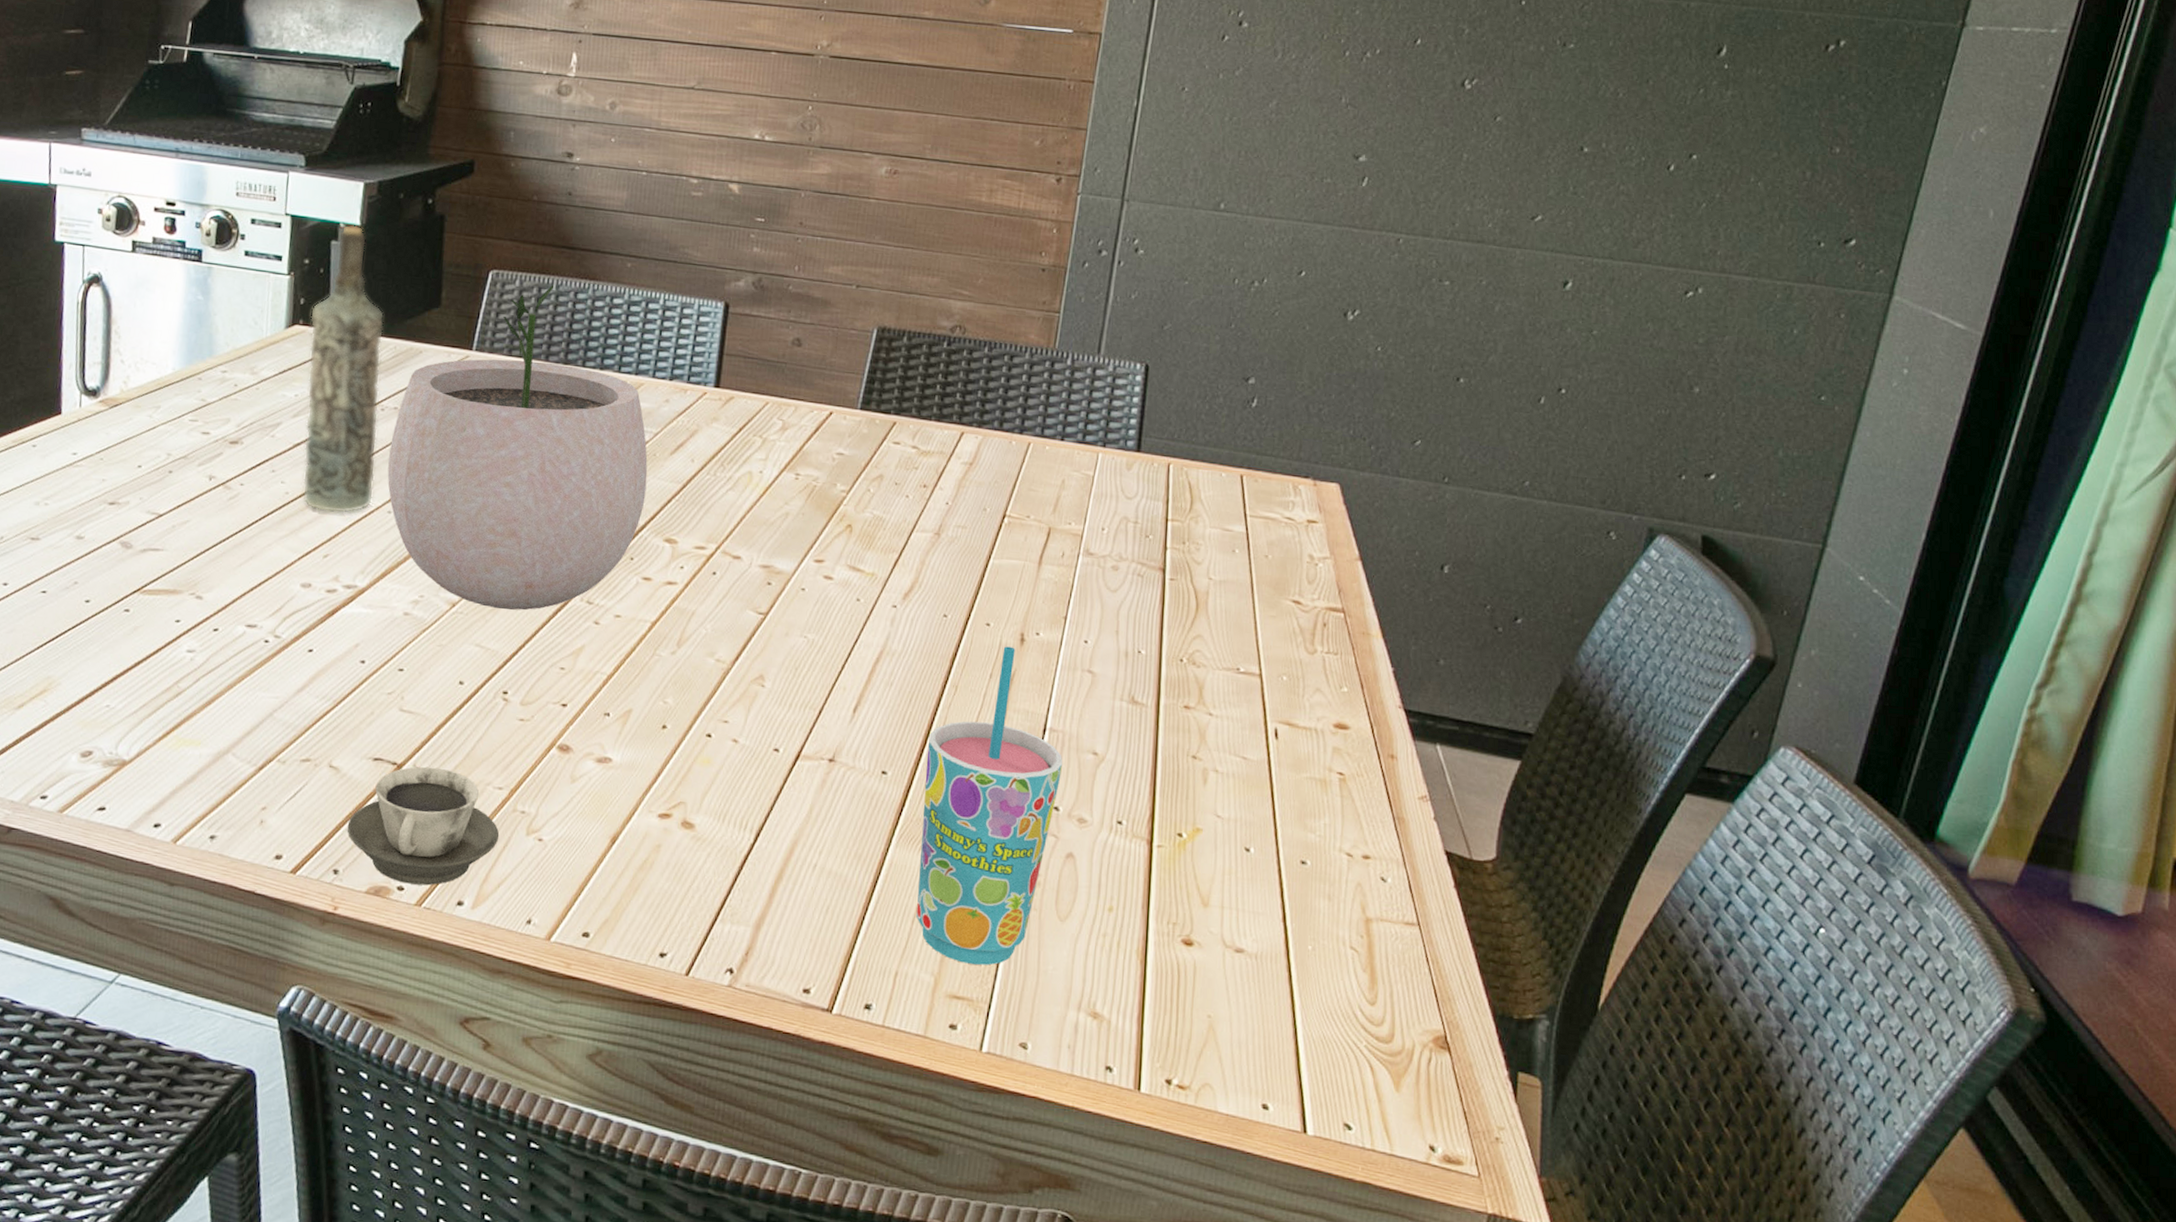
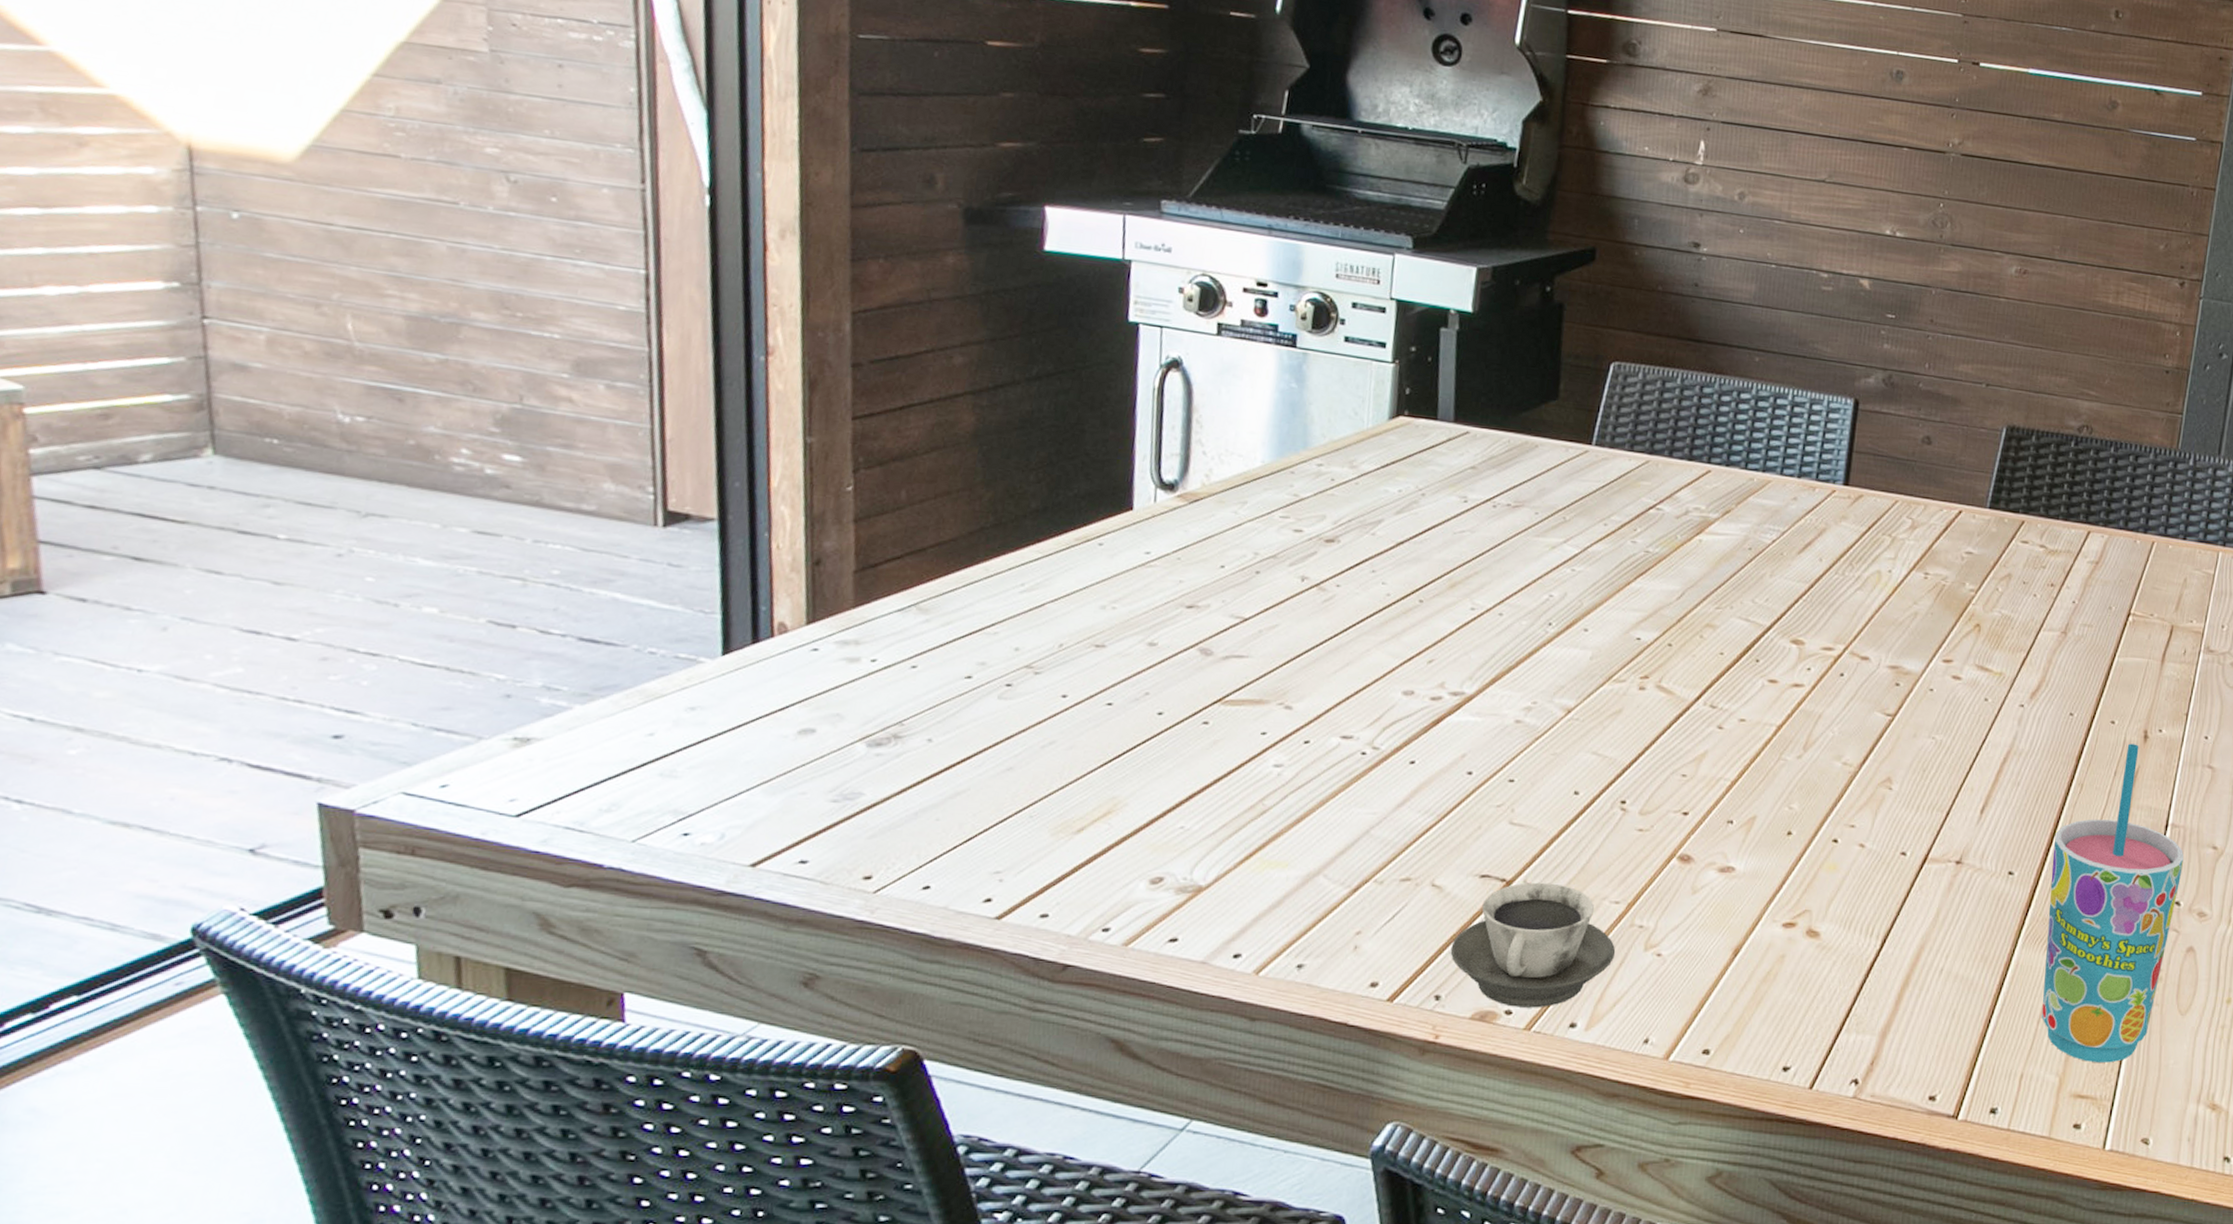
bottle: present [302,224,385,514] -> none [1405,311,1498,616]
plant pot: present [387,284,648,611] -> none [1499,377,1775,716]

